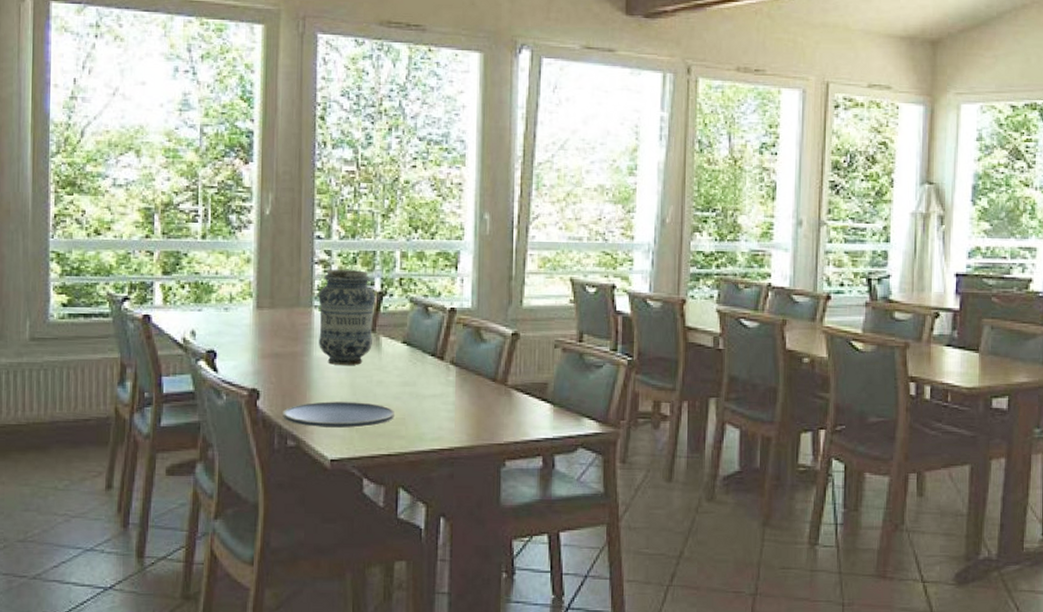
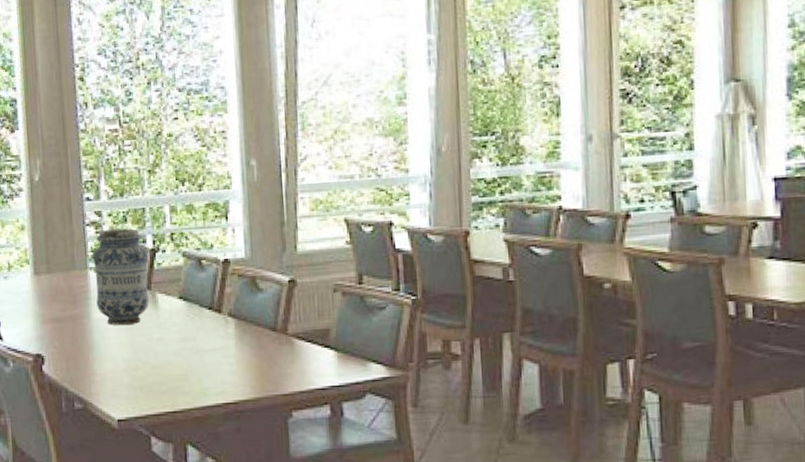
plate: present [283,401,394,429] -> none [68,360,177,389]

